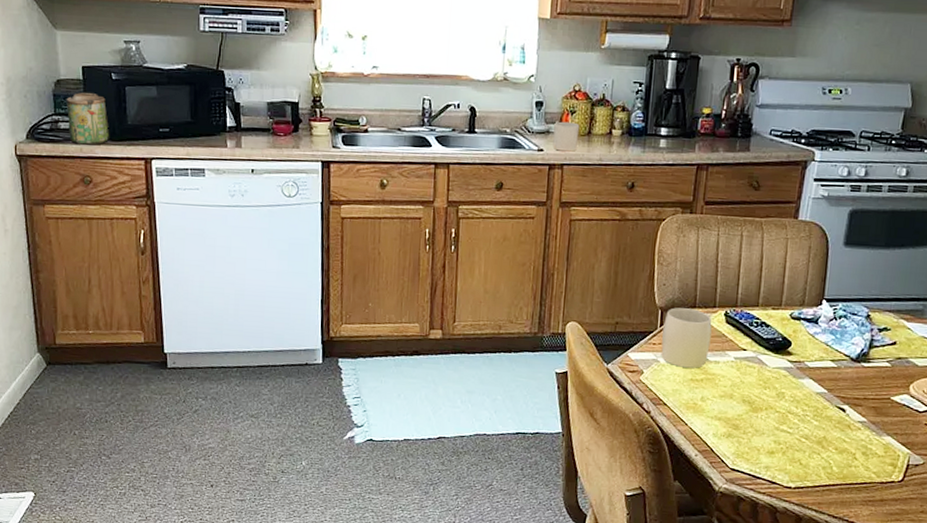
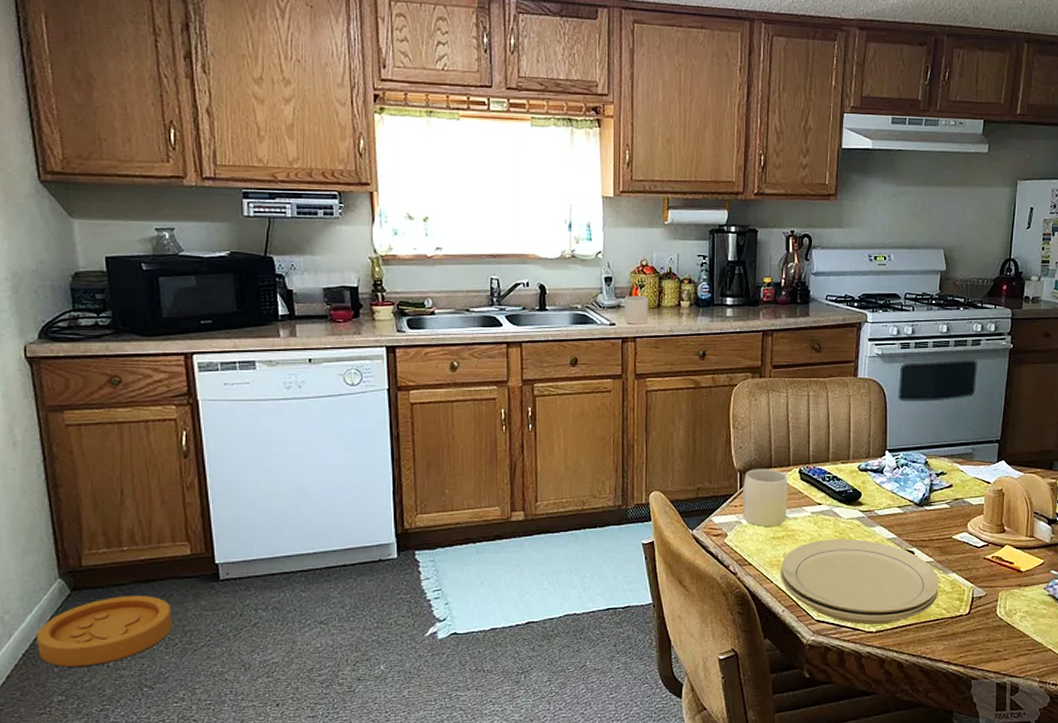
pet bowl: none [20,373,127,432] -> present [37,595,172,668]
canister: present [66,92,110,145] -> none [87,284,142,342]
plate: none [695,386,871,482] -> present [780,538,939,625]

